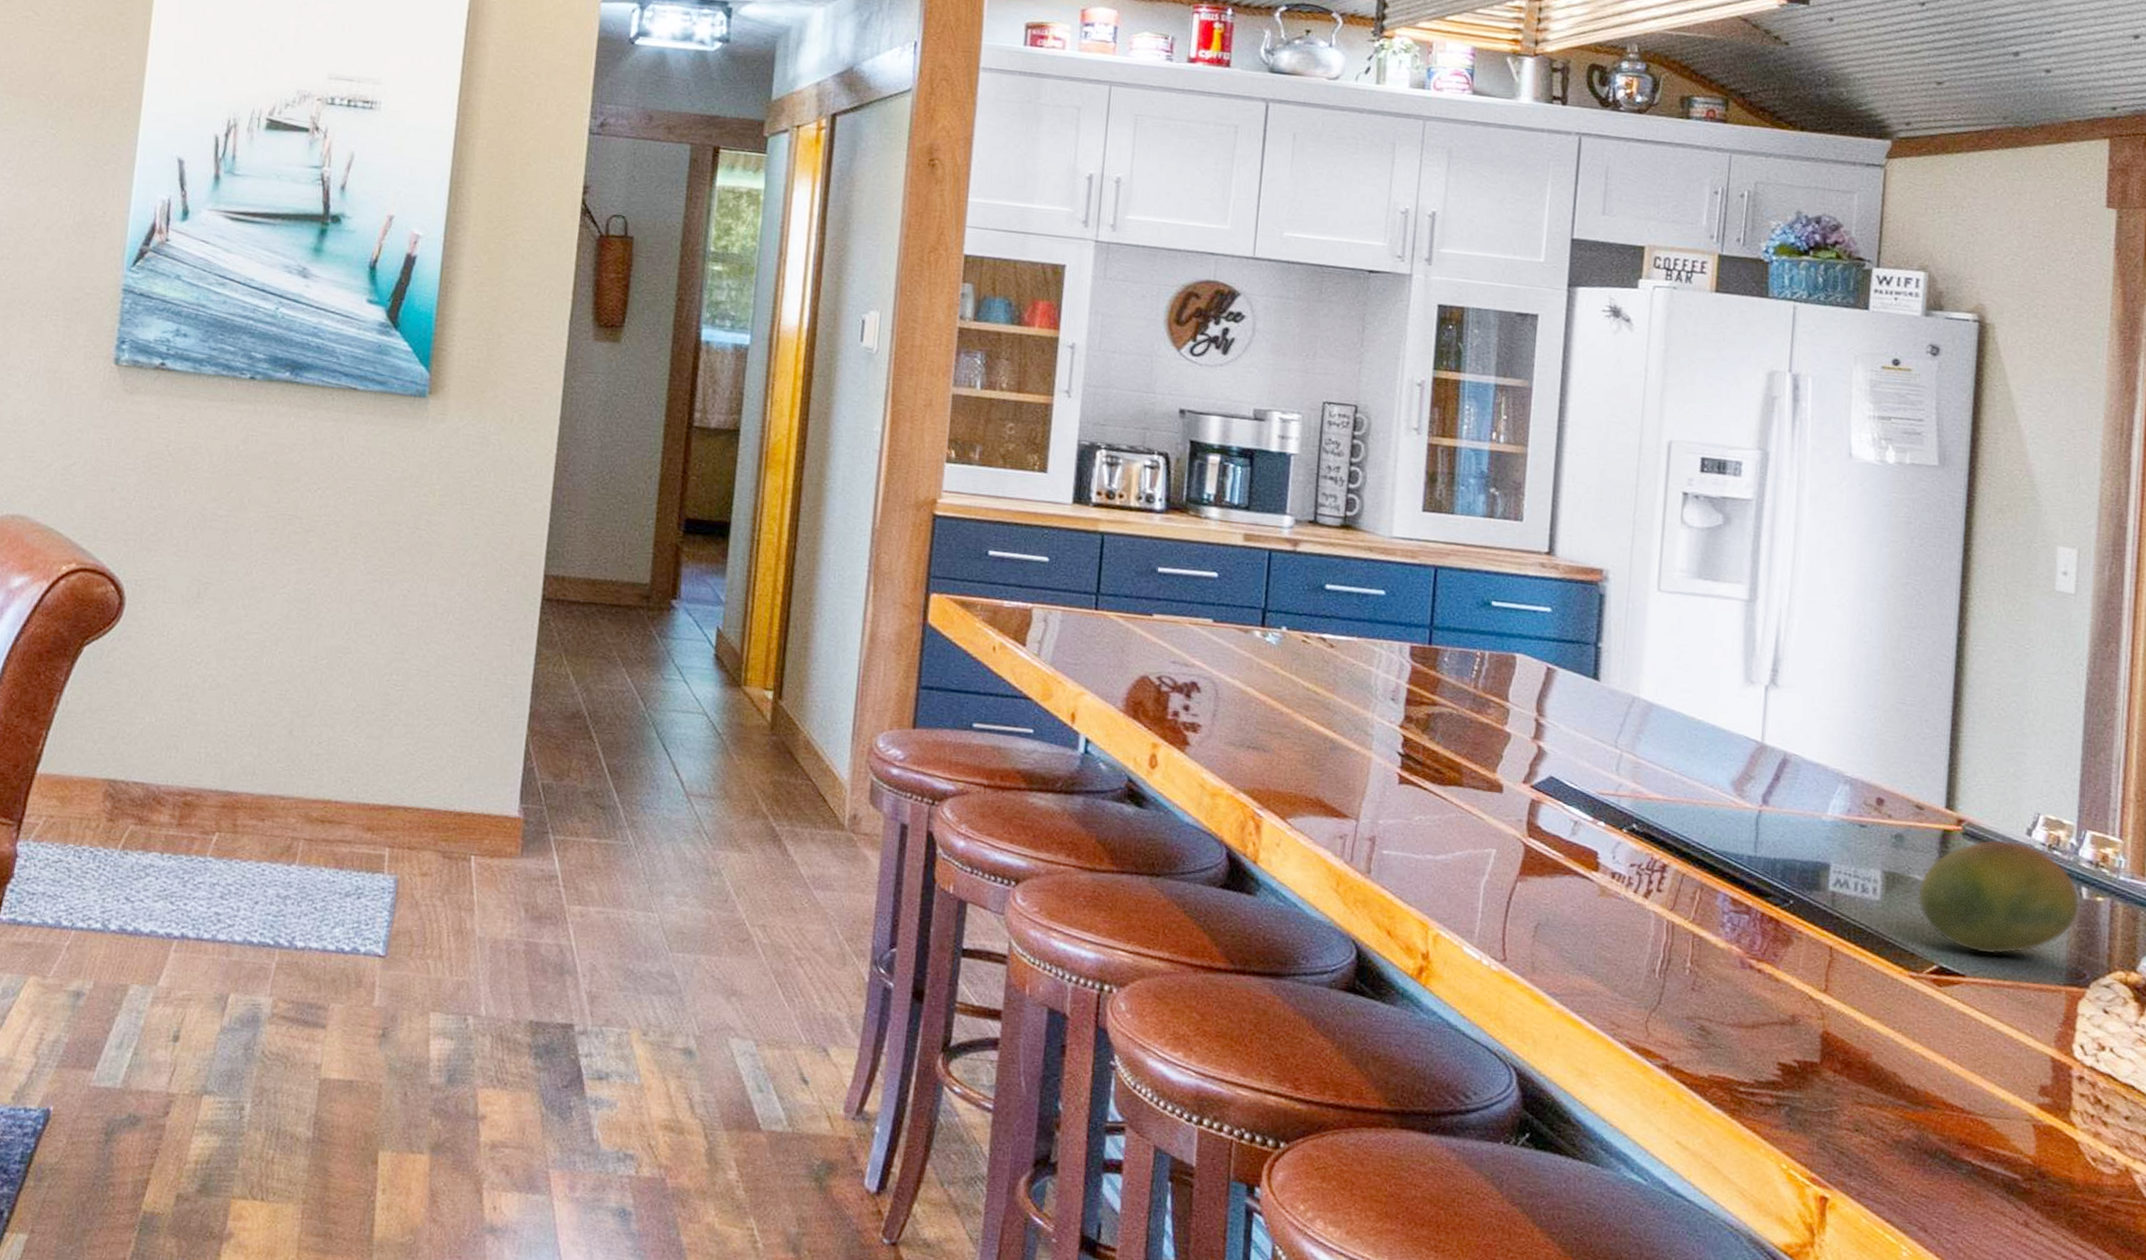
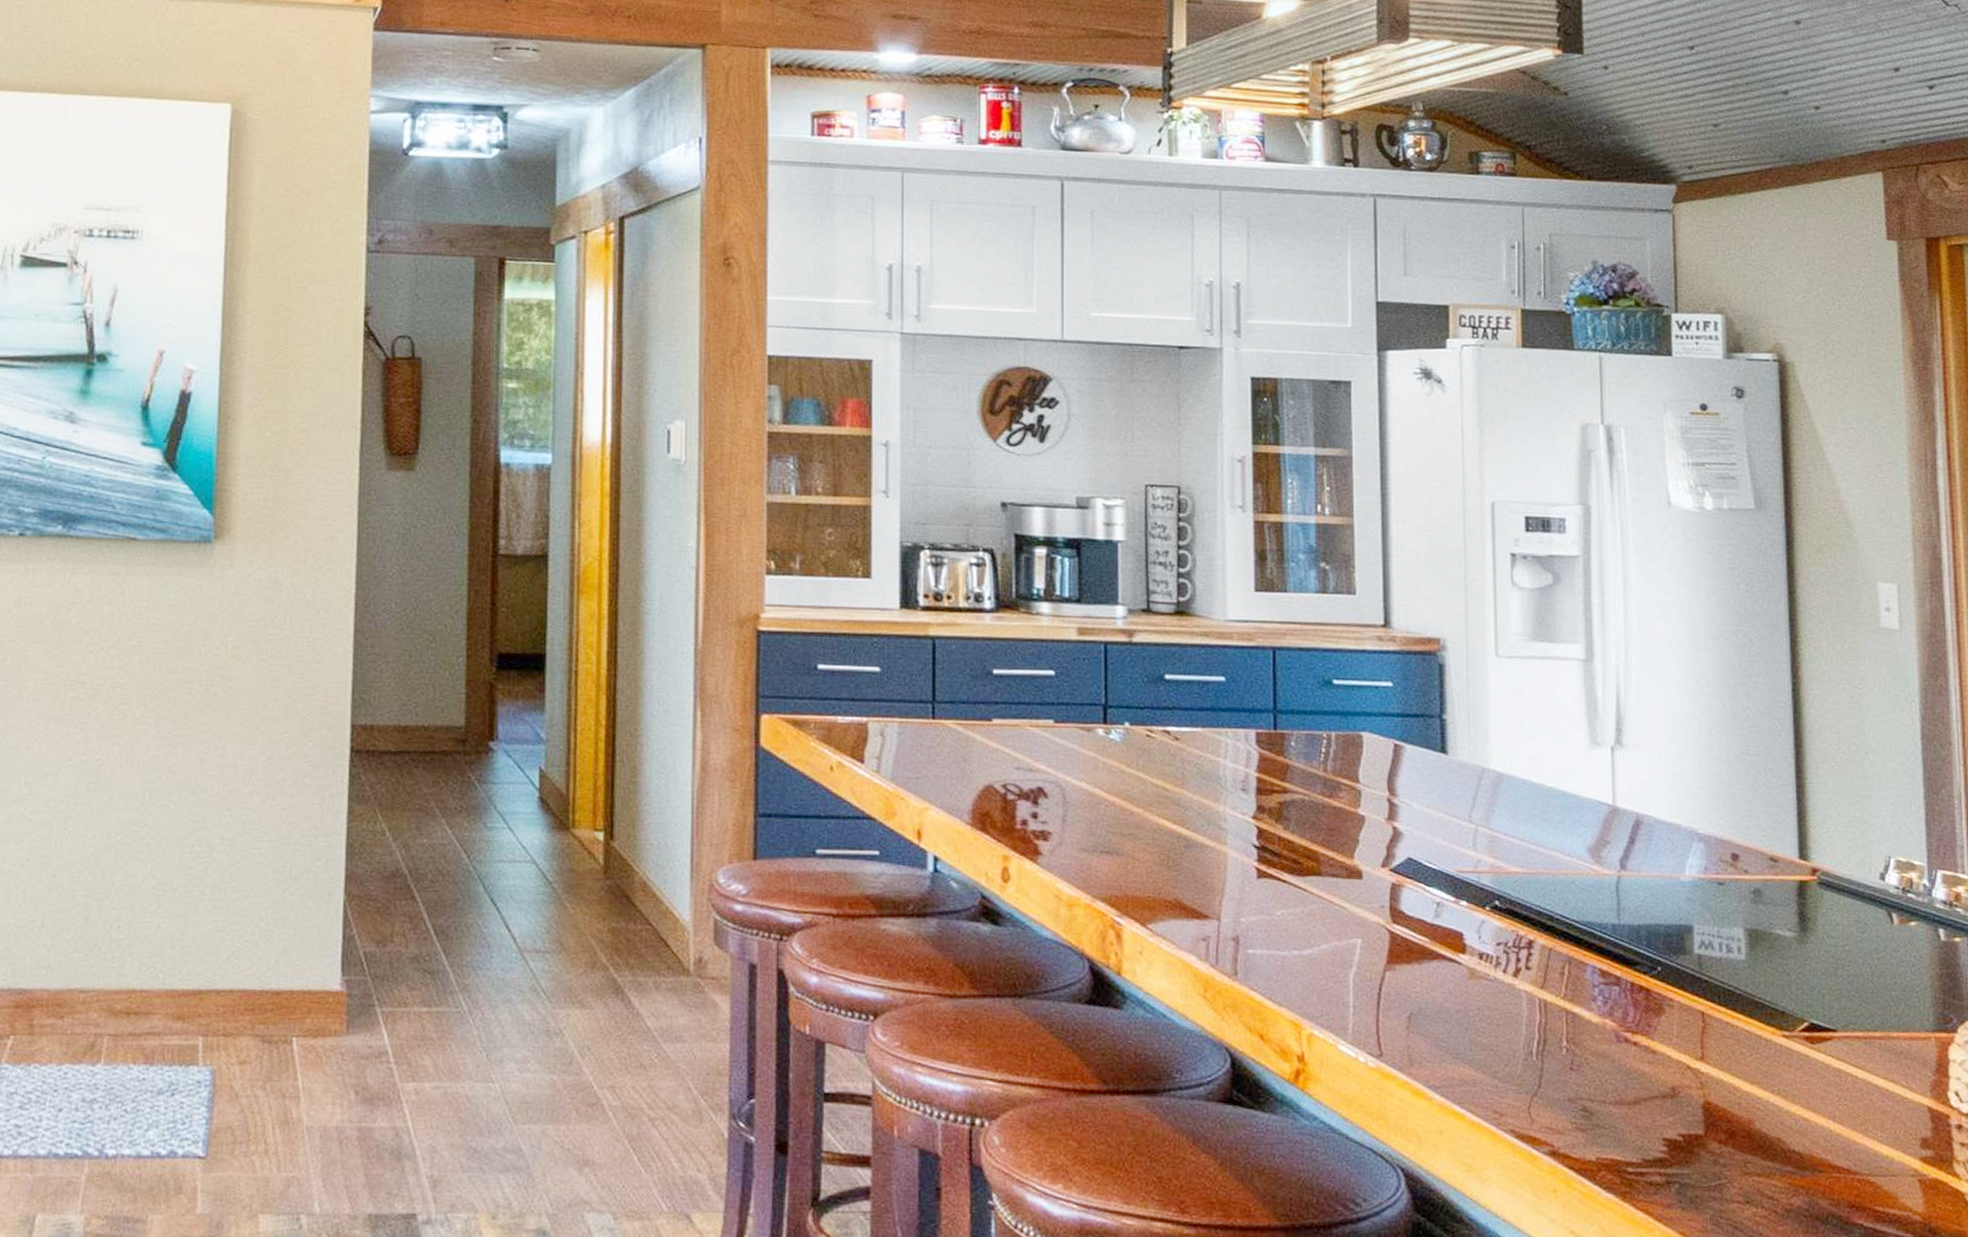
fruit: present [1917,839,2081,955] -> none [1781,886,1940,1007]

